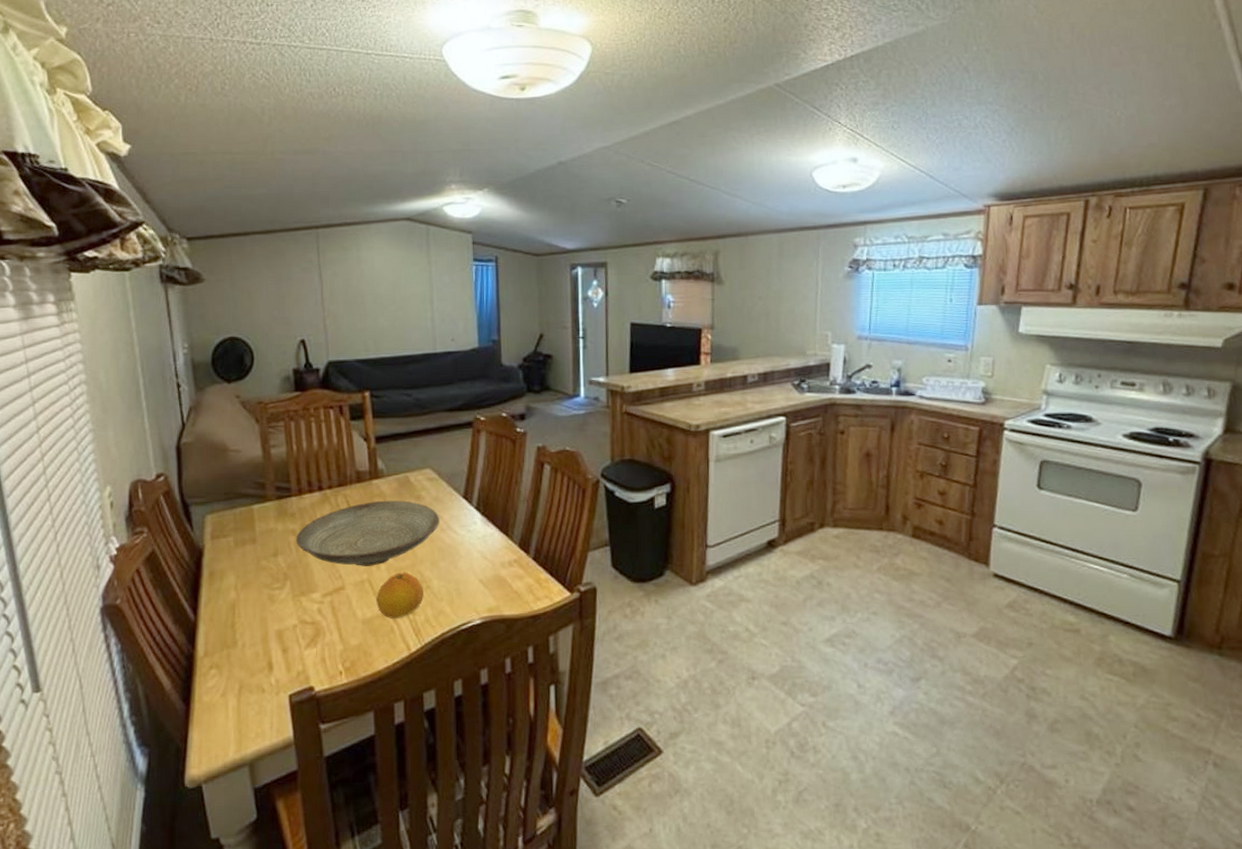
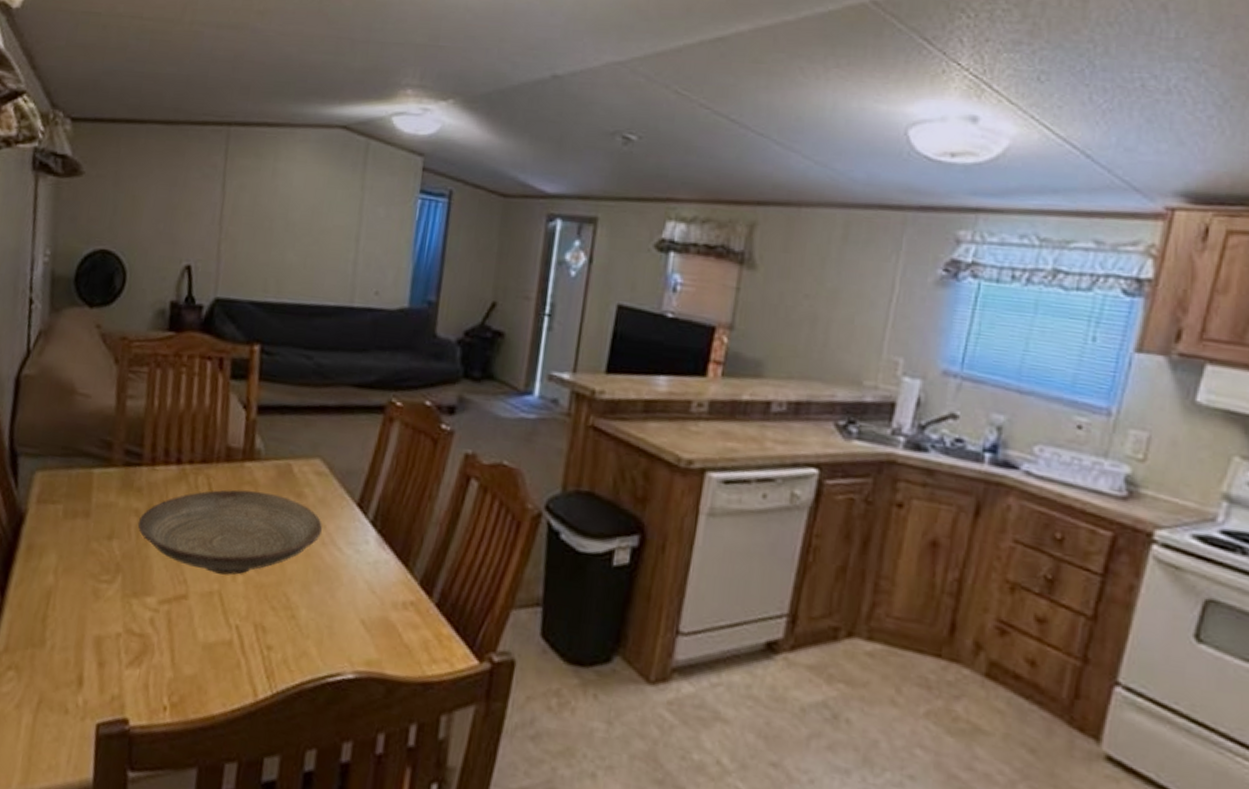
fruit: present [376,572,424,619] -> none [223,590,287,651]

